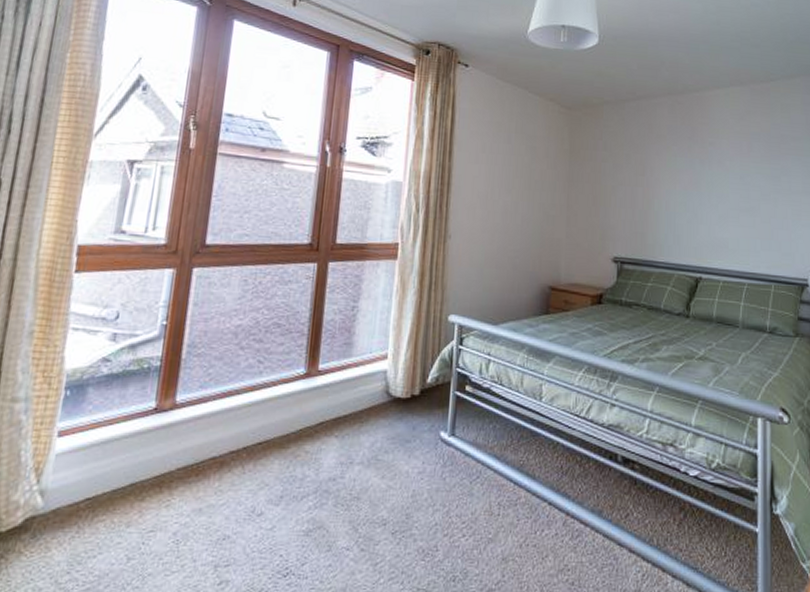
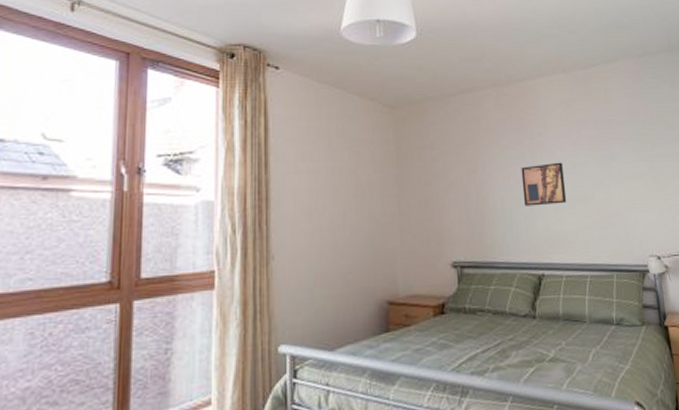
wall art: none [688,172,732,213] -> present [521,162,567,206]

